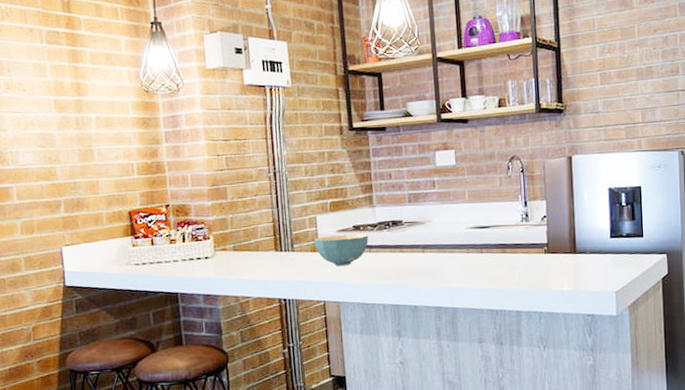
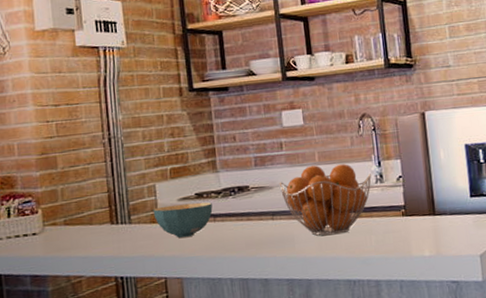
fruit basket: none [430,203,517,269] -> present [279,164,372,236]

